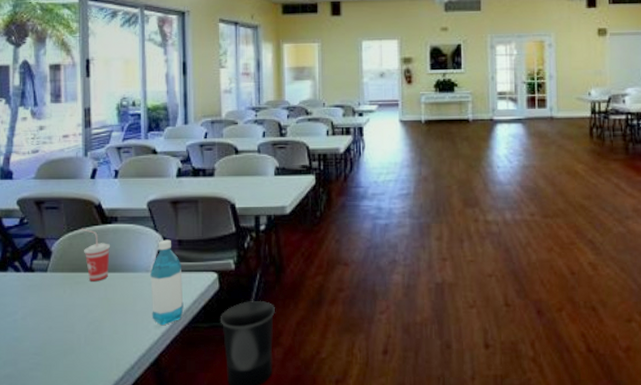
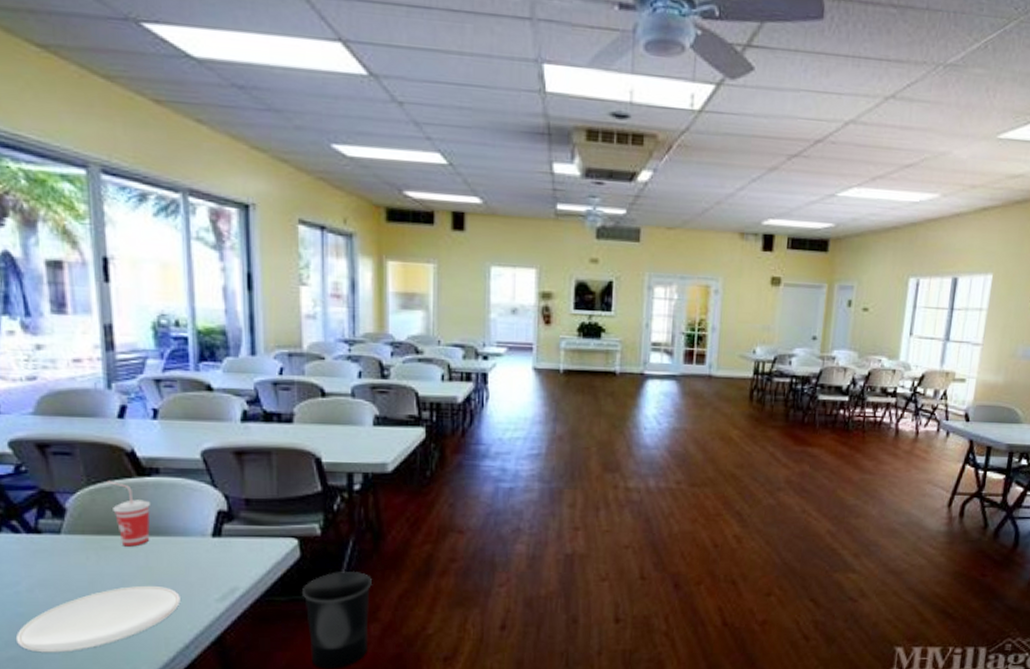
plate: none [11,314,129,371] -> present [15,585,180,653]
water bottle: present [150,239,184,326] -> none [208,498,254,599]

